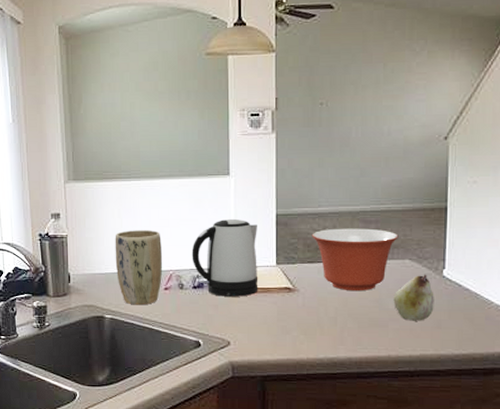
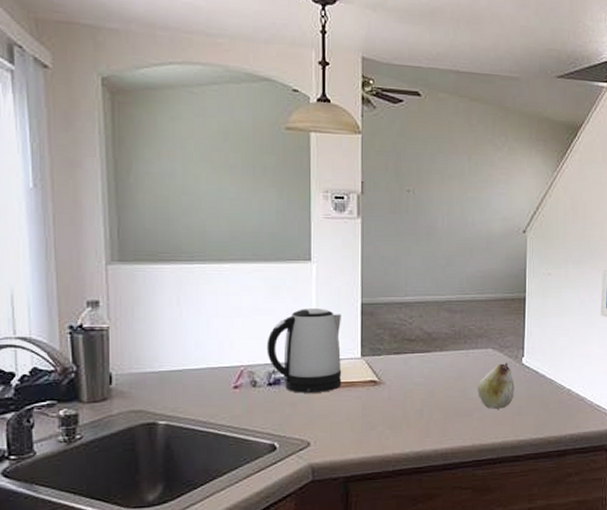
plant pot: present [115,230,163,305] -> none [172,321,232,408]
mixing bowl: present [311,228,399,292] -> none [398,318,482,382]

